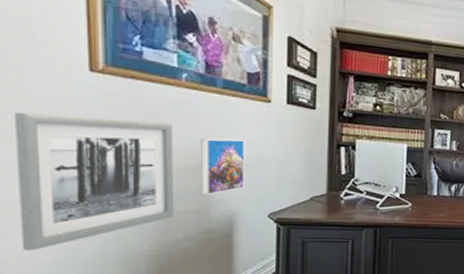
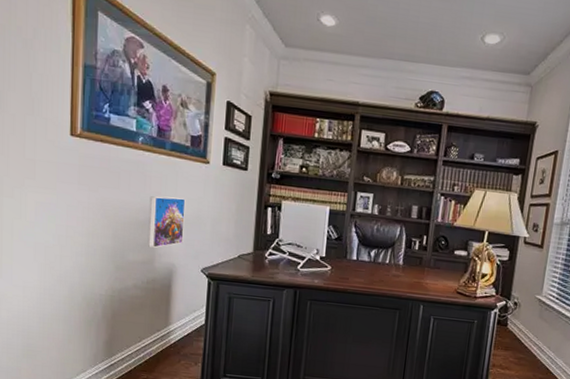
wall art: present [15,112,173,251] -> none [15,170,129,288]

